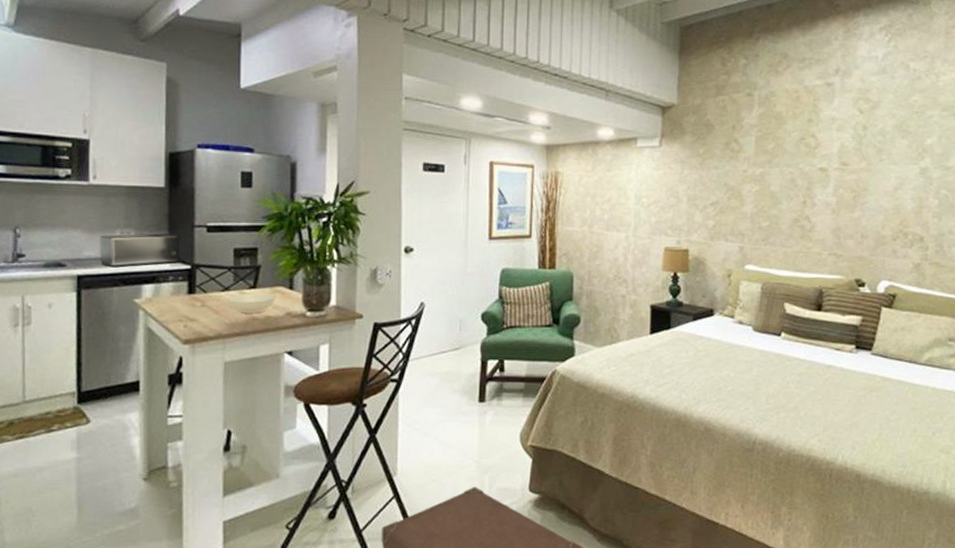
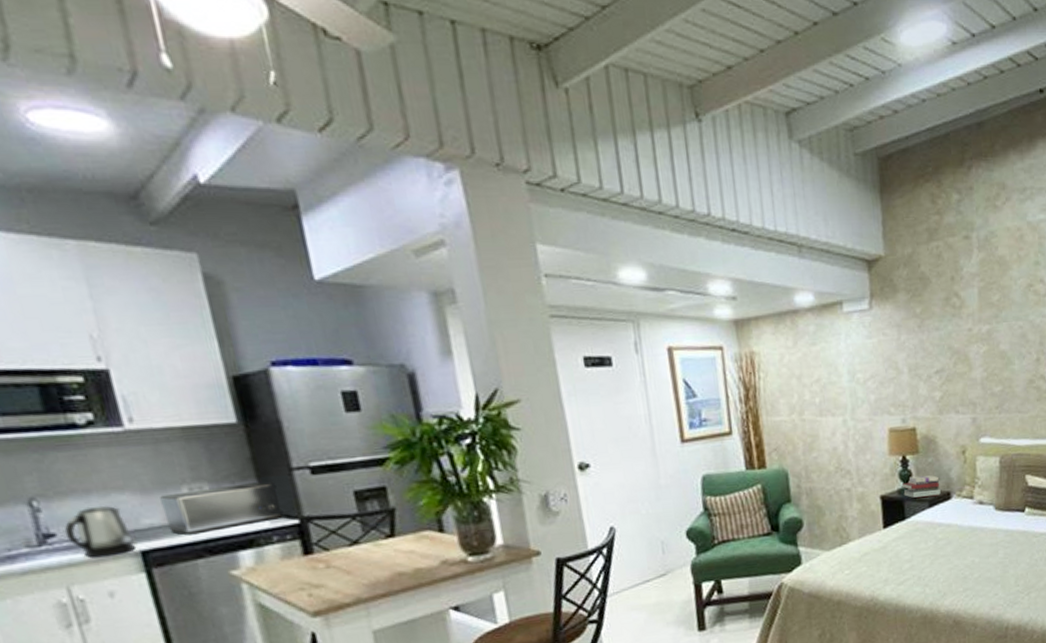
kettle: none [31,237,74,277] -> present [64,505,135,558]
bowl: present [227,293,276,314] -> none [359,541,425,570]
books: none [670,291,705,312] -> present [901,474,941,499]

